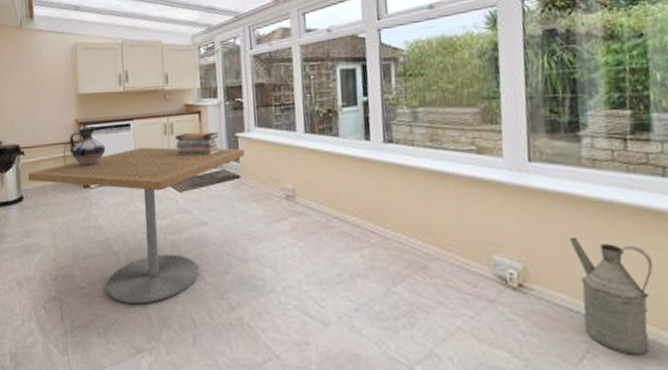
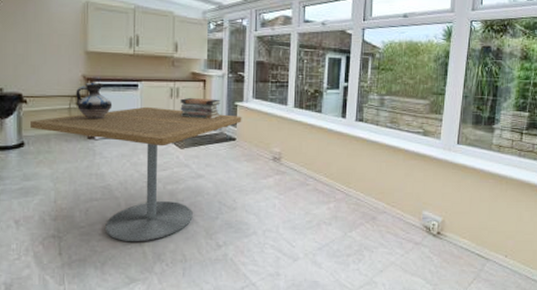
watering can: present [569,236,654,355] -> none [476,200,525,281]

